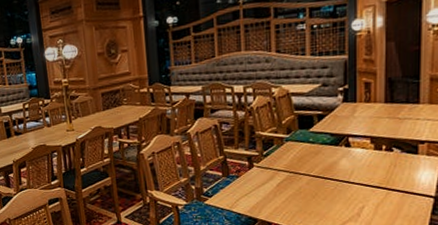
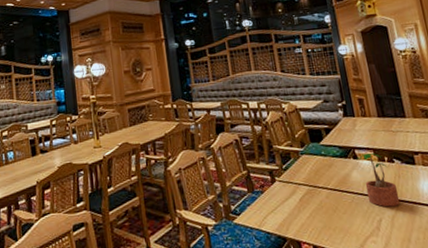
potted plant: none [349,140,390,195] -> present [356,152,401,207]

